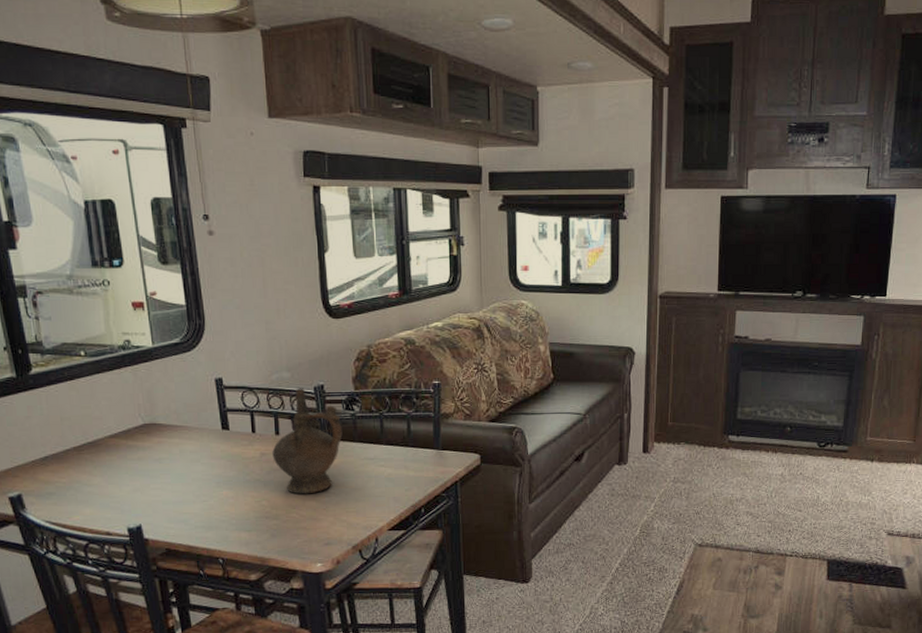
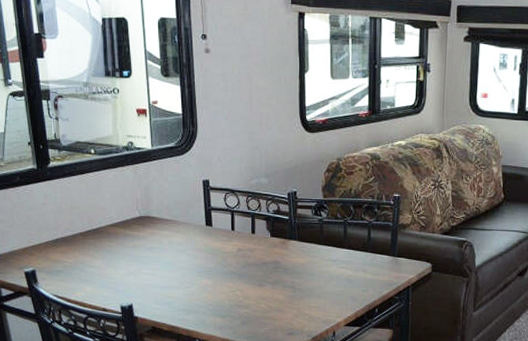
ceremonial vessel: present [272,388,343,495] -> none [248,193,310,288]

